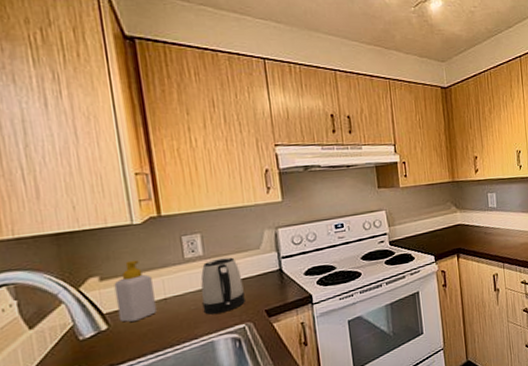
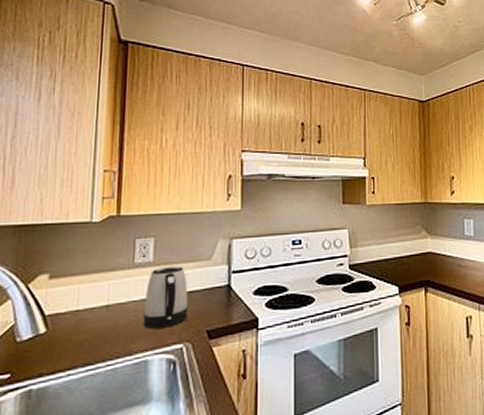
soap bottle: present [114,260,156,322] -> none [58,260,99,327]

